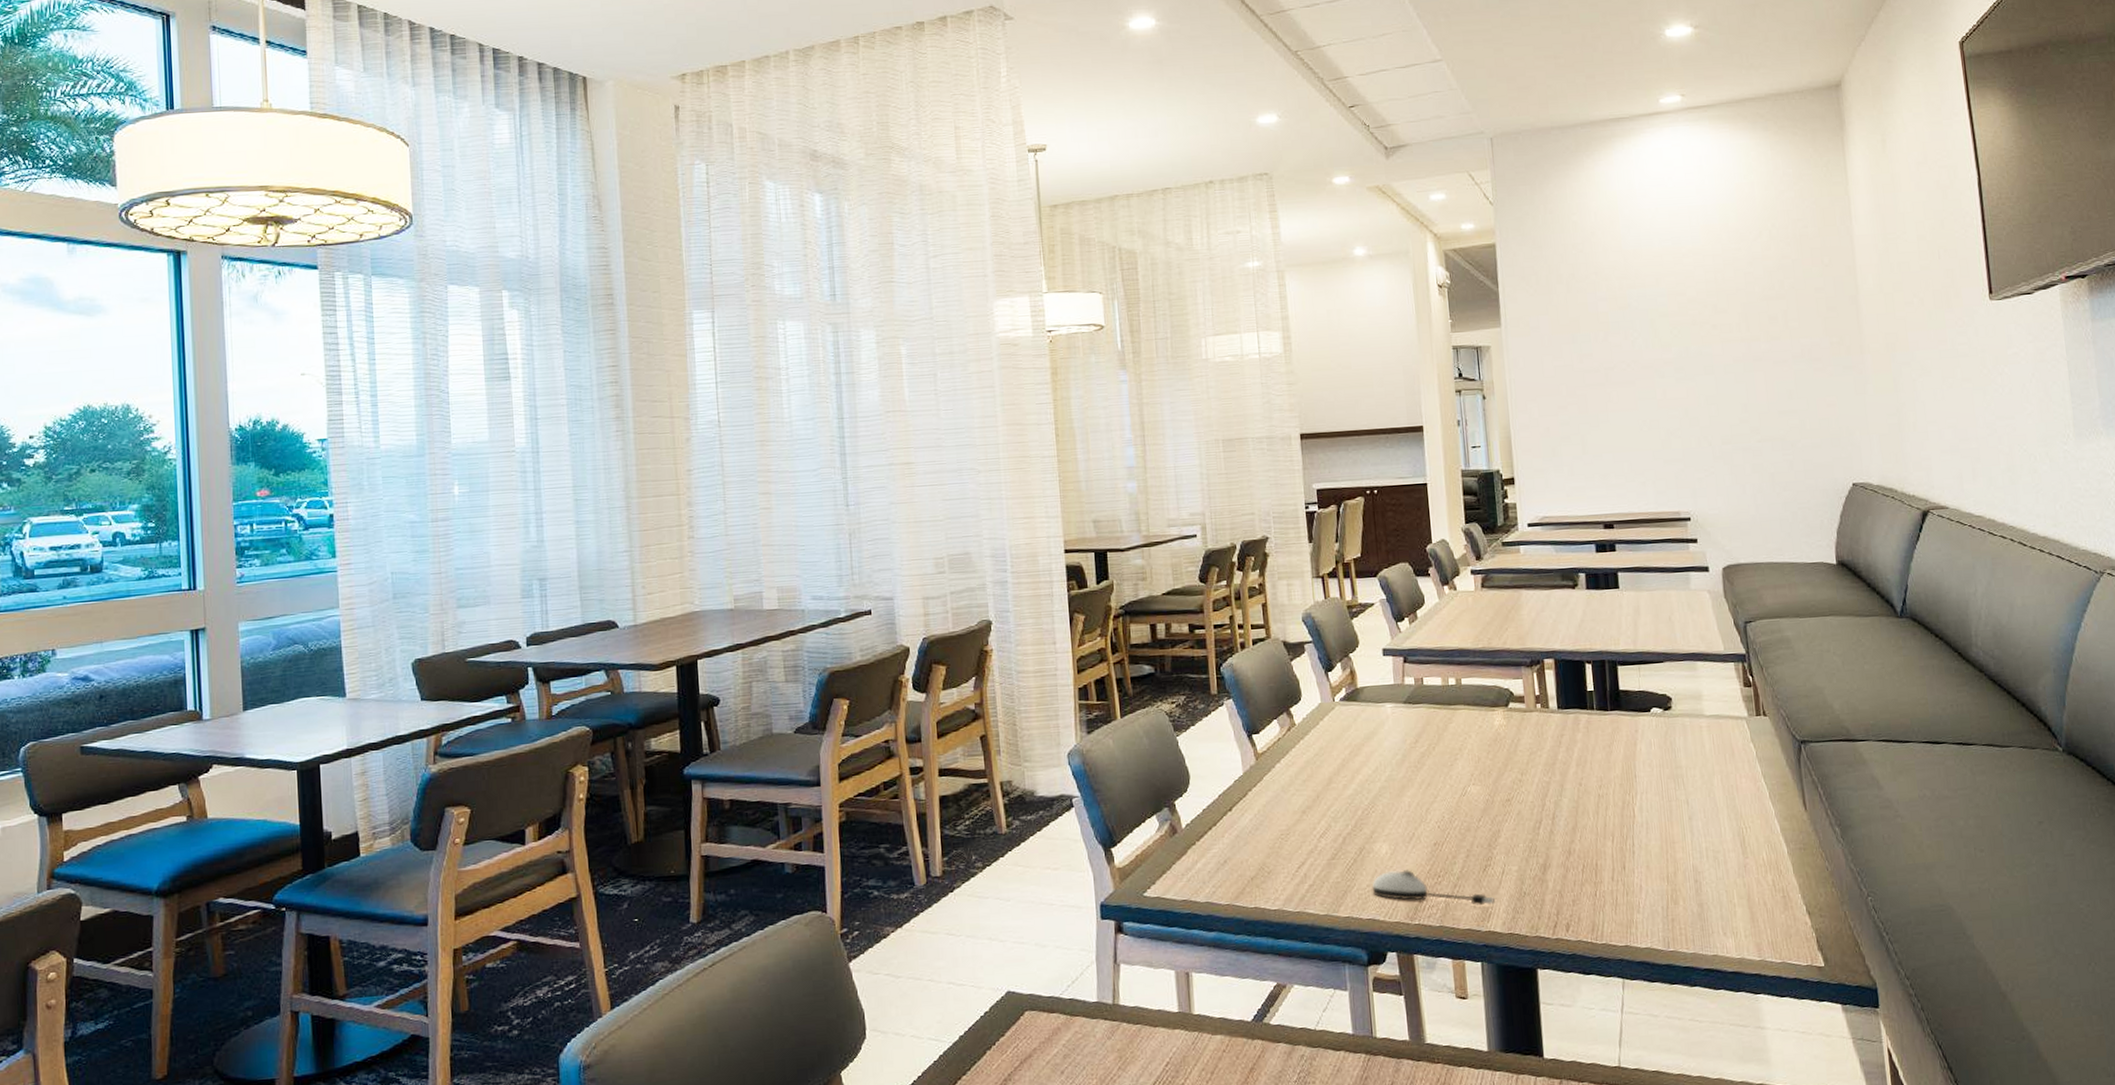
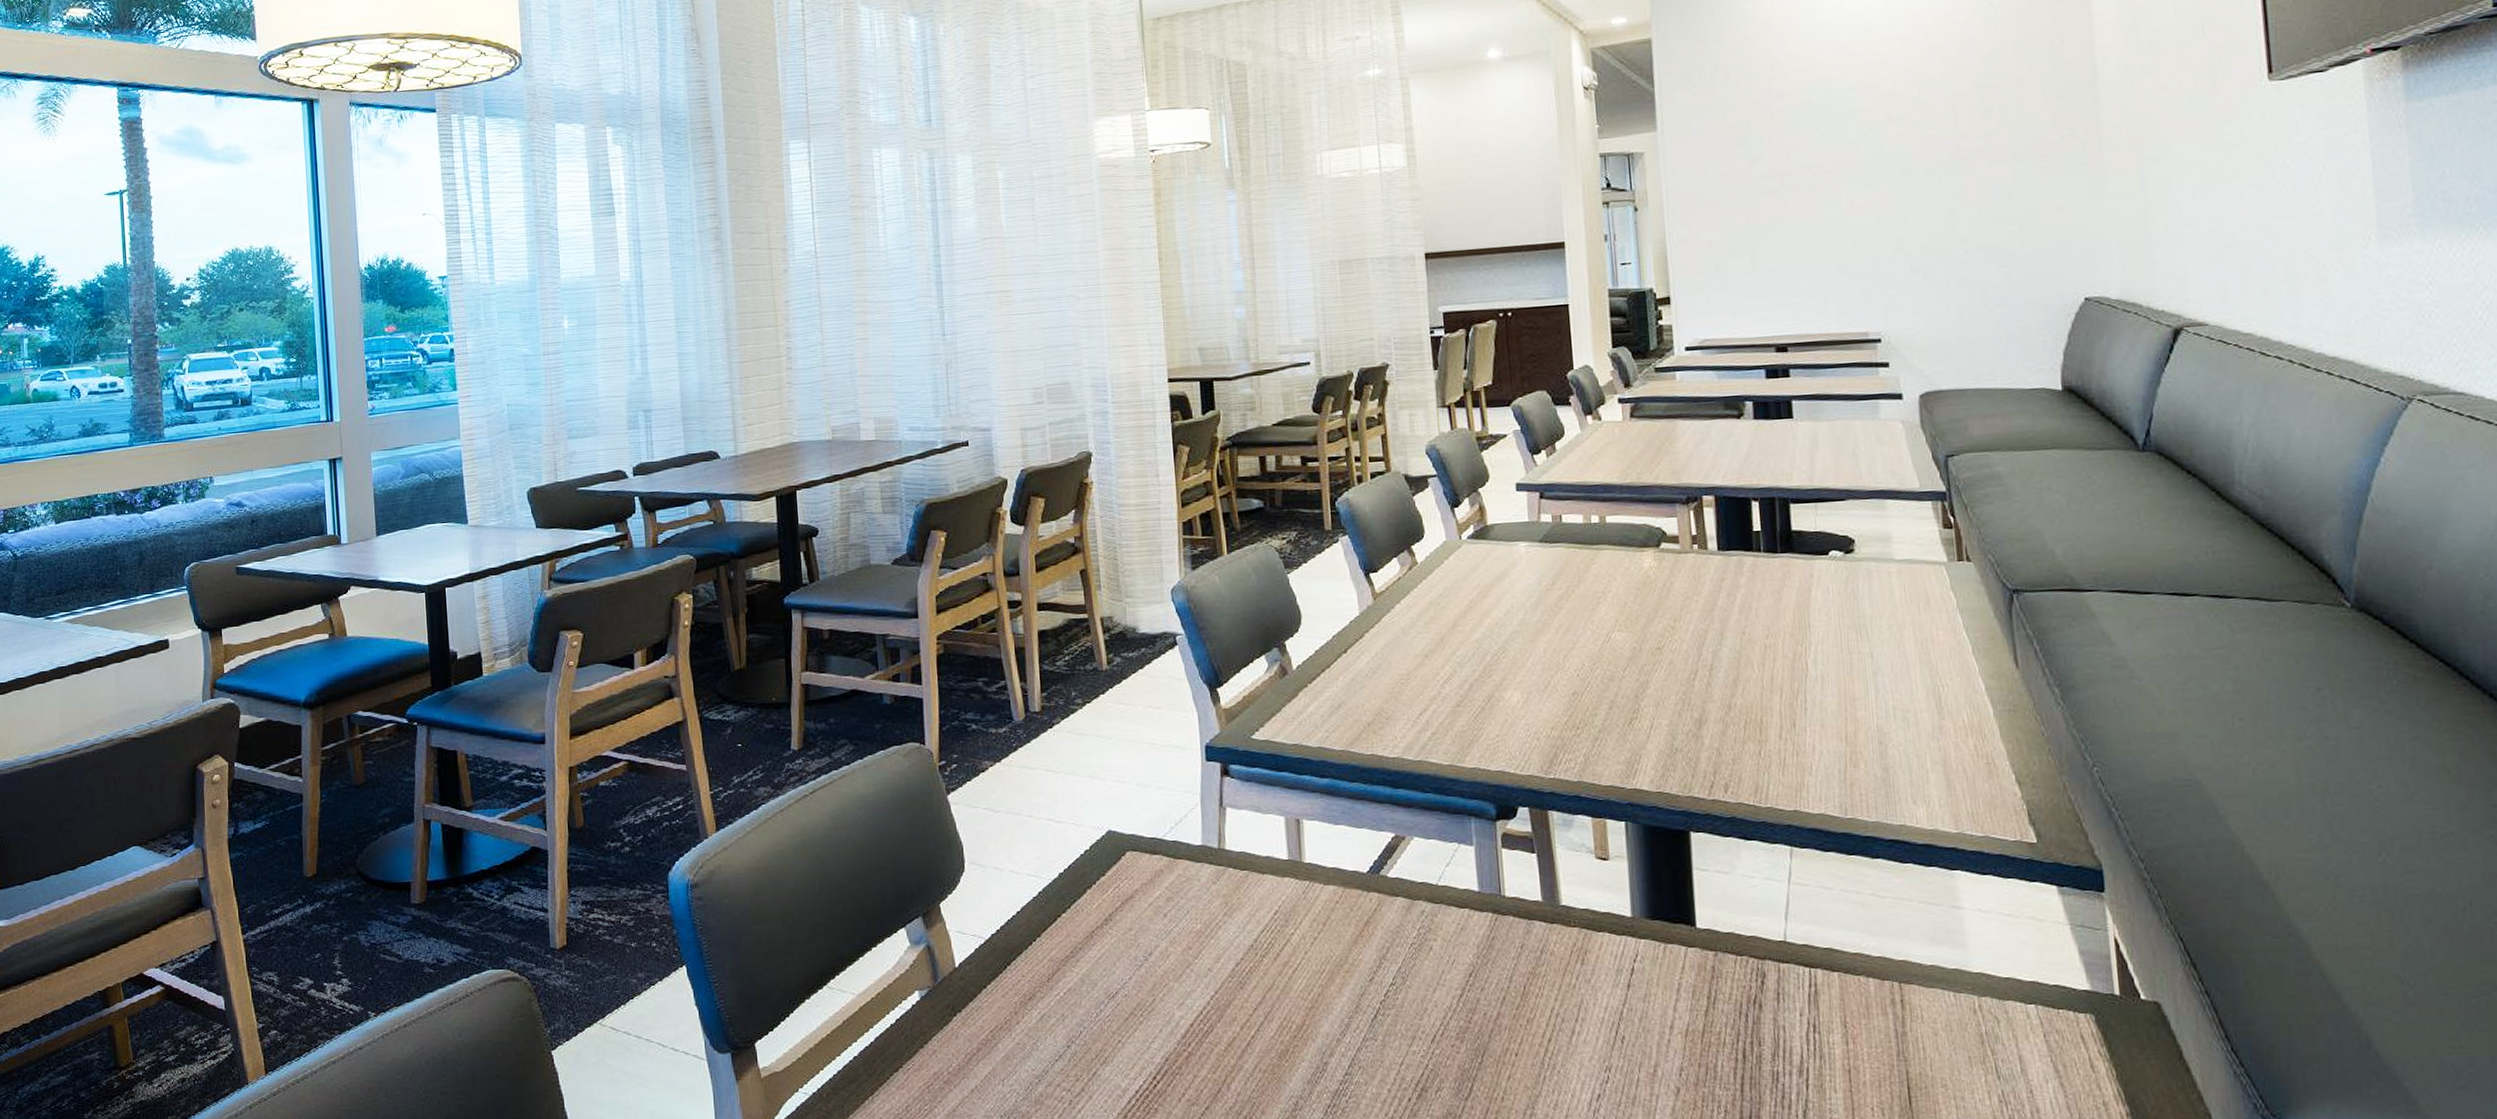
computer mouse: present [1372,870,1495,905] -> none [1501,720,1641,761]

